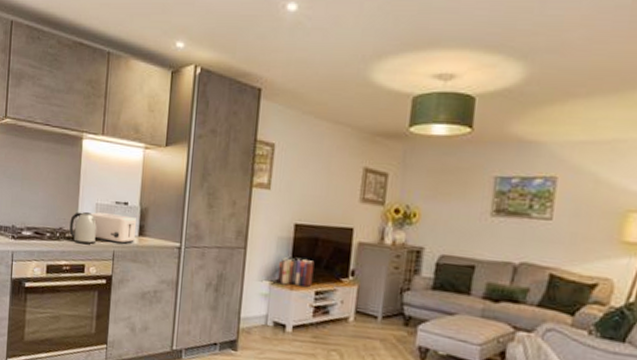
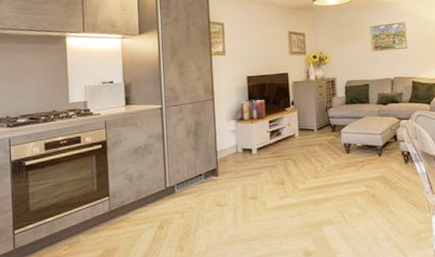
kettle: present [69,211,97,245] -> none [62,93,88,121]
toaster: present [91,212,137,245] -> none [81,91,123,115]

